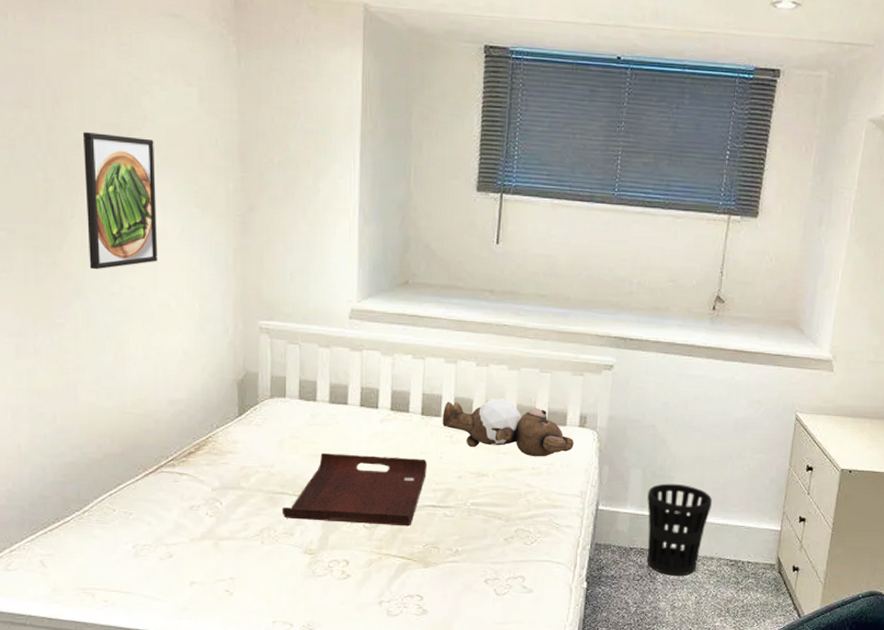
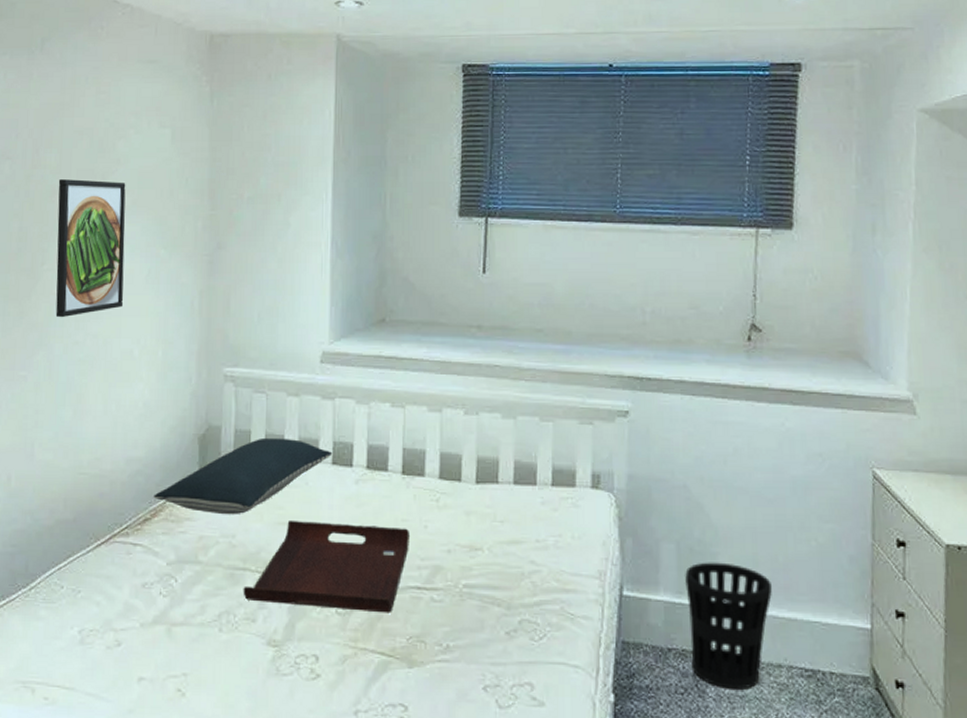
pillow: none [197,383,361,449] -> present [154,437,333,515]
teddy bear: present [442,398,574,457] -> none [426,454,586,527]

